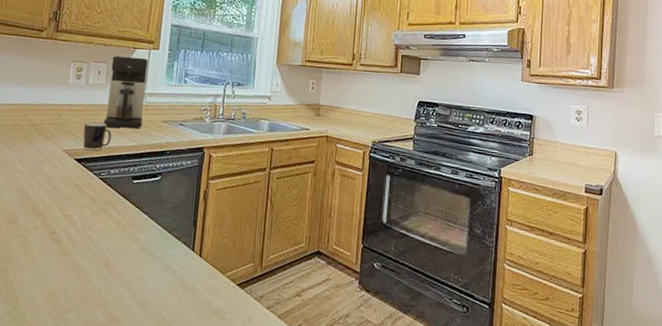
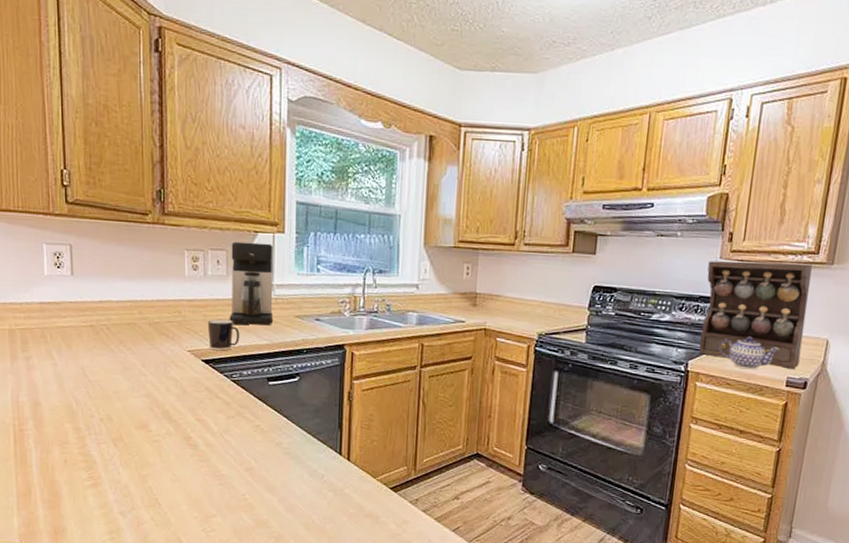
spice rack: none [509,82,597,178] -> present [699,261,812,370]
teapot: none [525,147,577,177] -> present [718,336,780,370]

